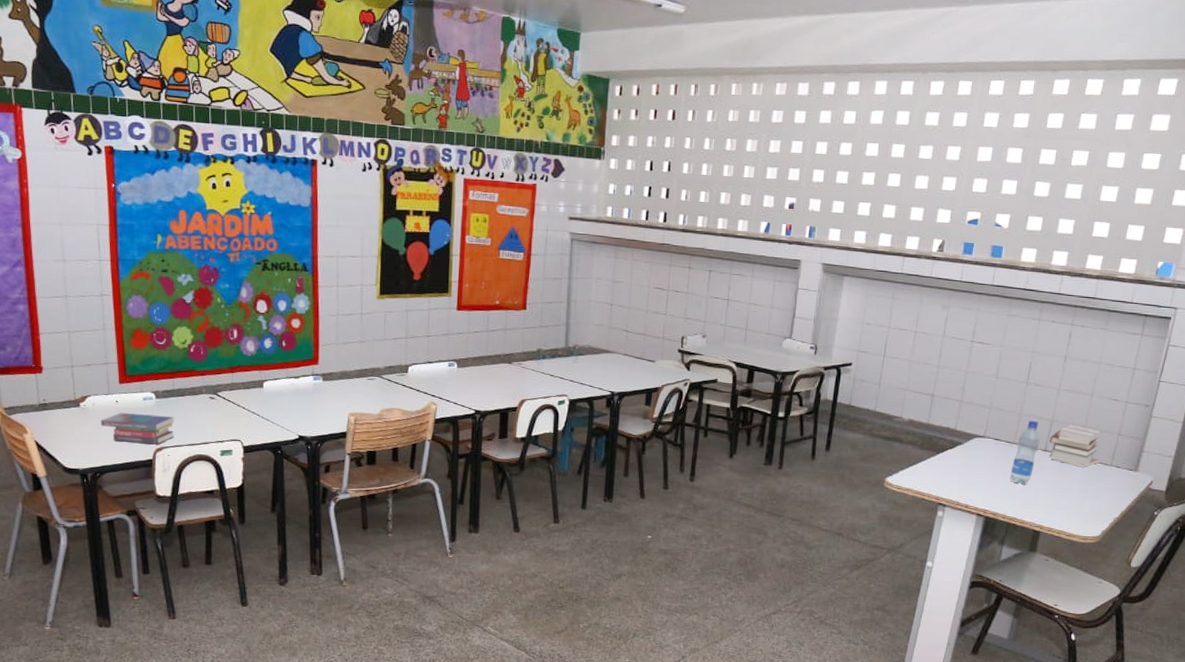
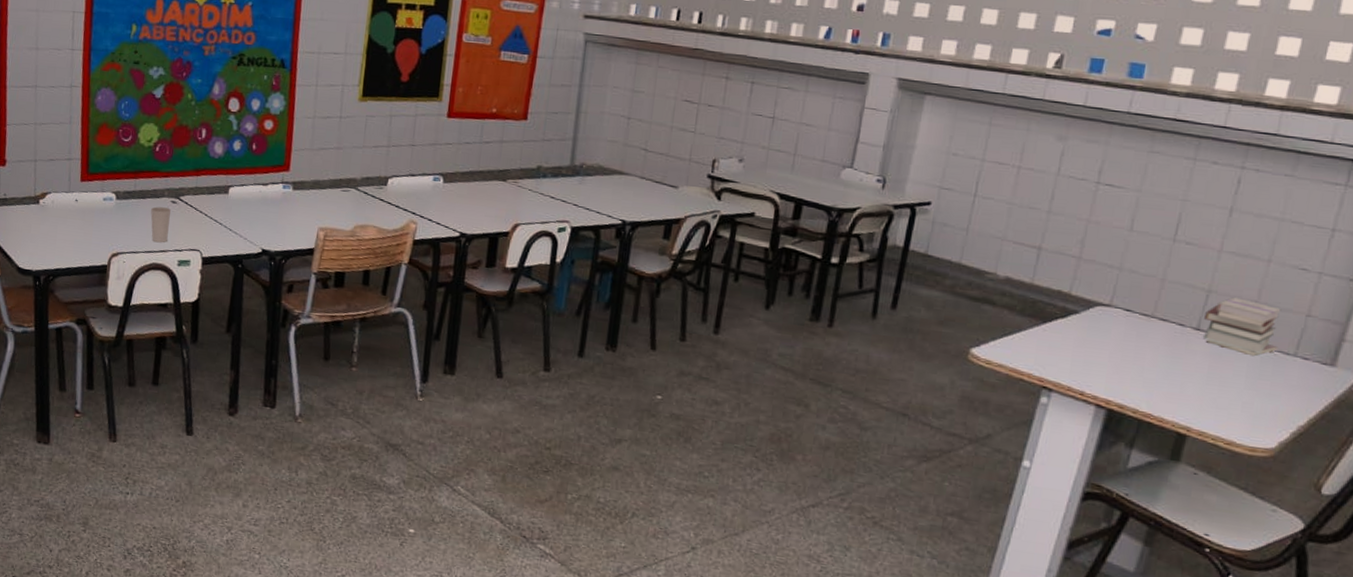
books: present [101,412,174,445] -> none [58,212,133,250]
cup: none [191,403,209,436] -> present [150,206,171,243]
bottle: present [1010,420,1040,485] -> none [1145,288,1191,372]

